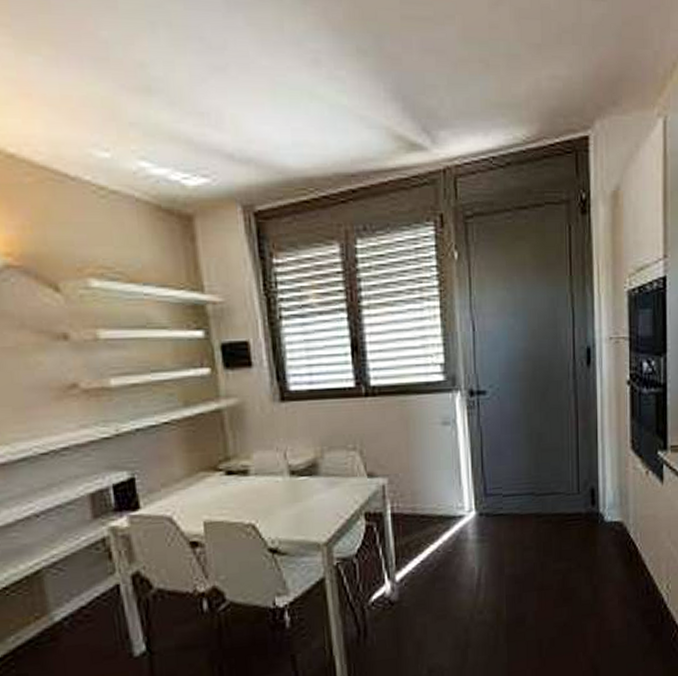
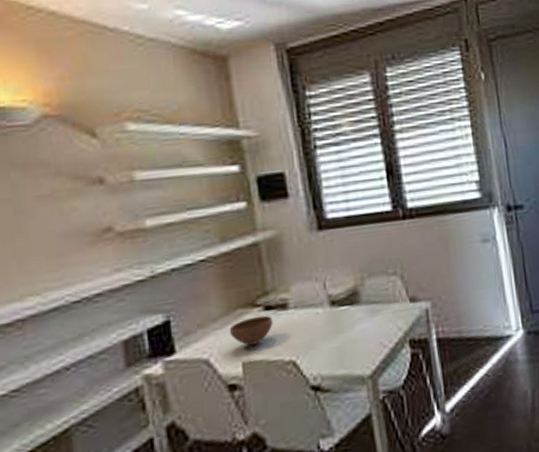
bowl: none [191,479,234,507] -> present [229,315,273,346]

